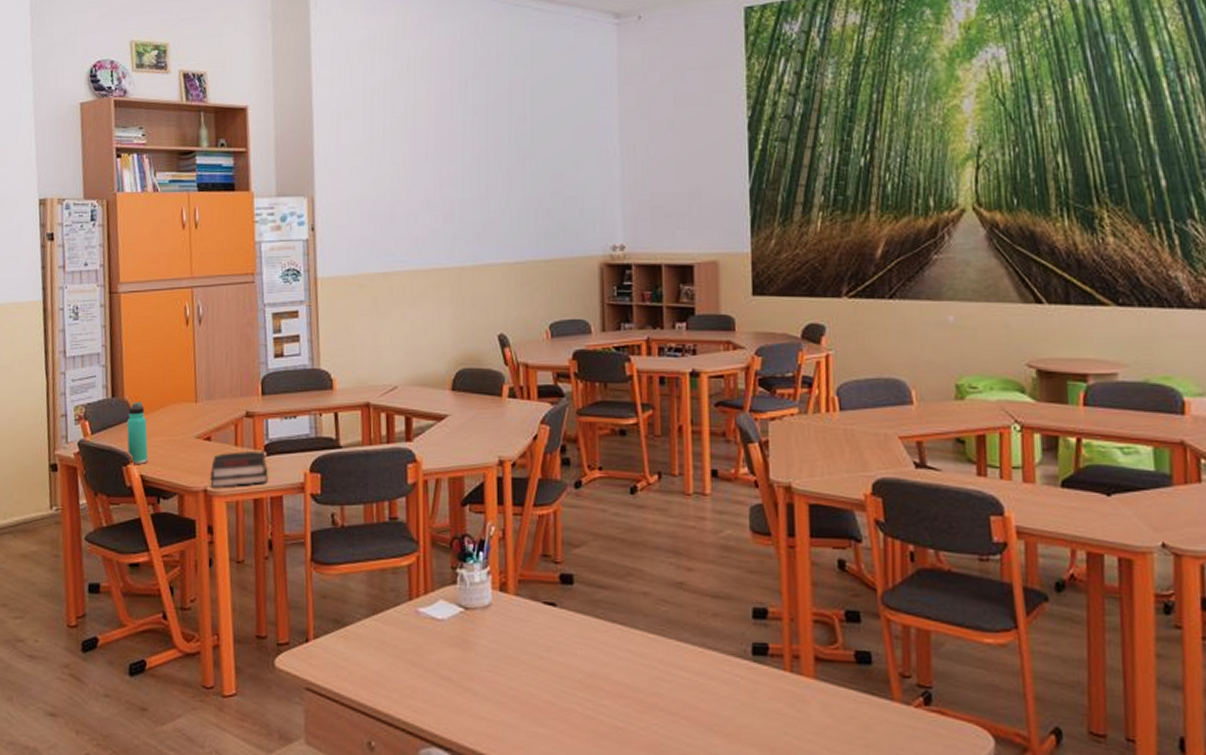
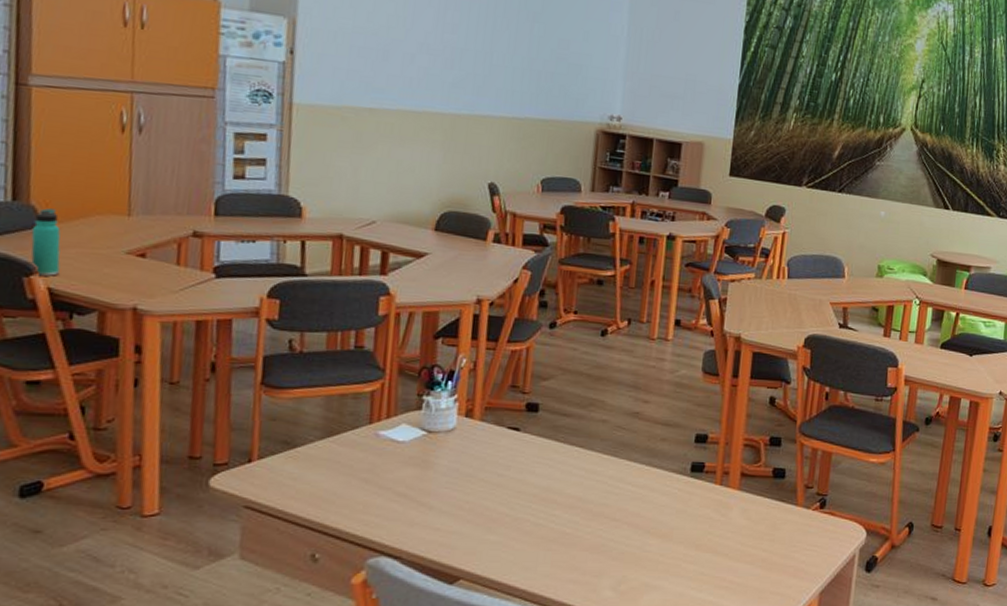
book: present [210,450,268,488] -> none [141,271,217,307]

